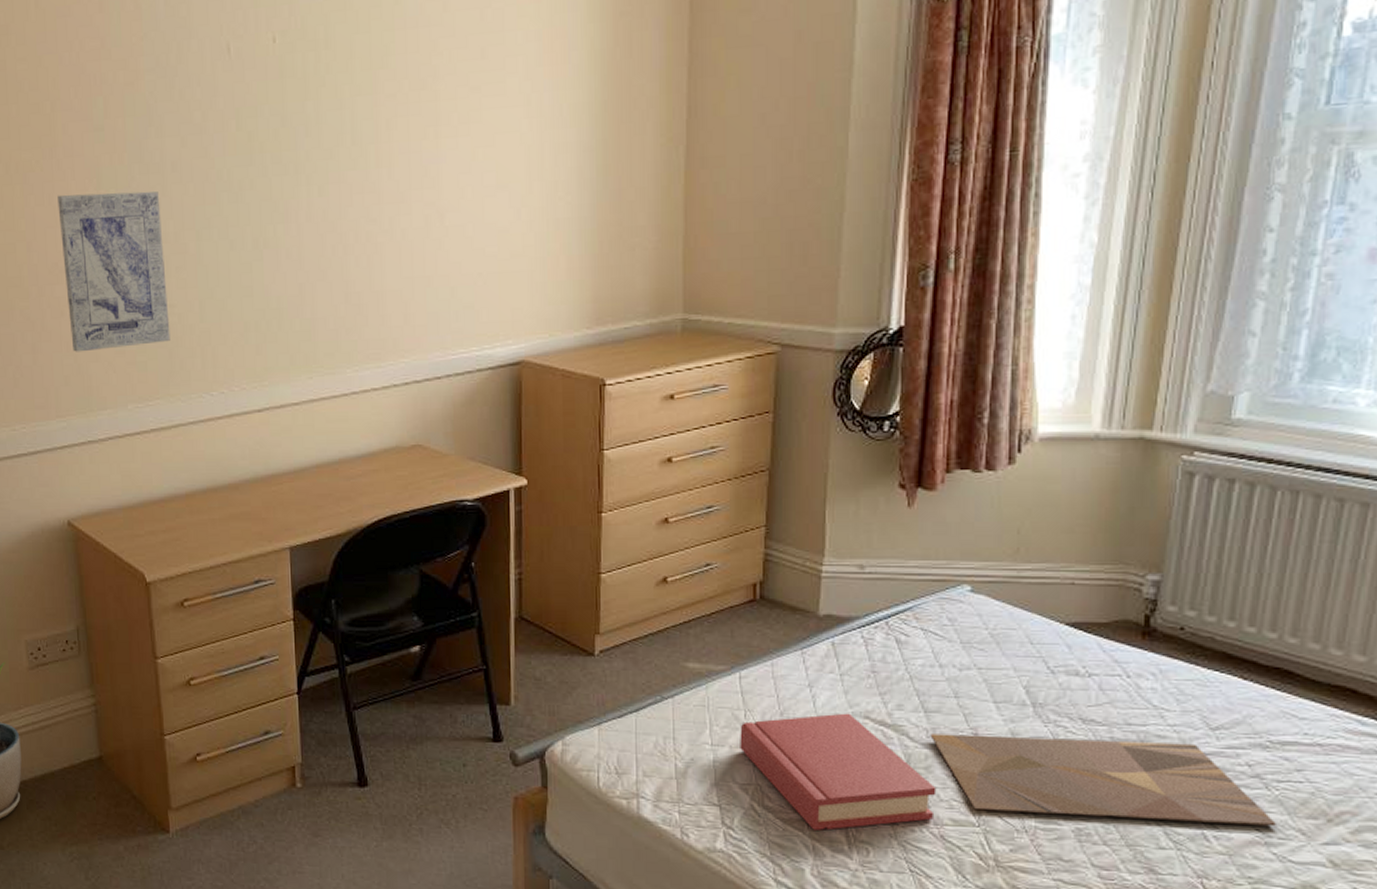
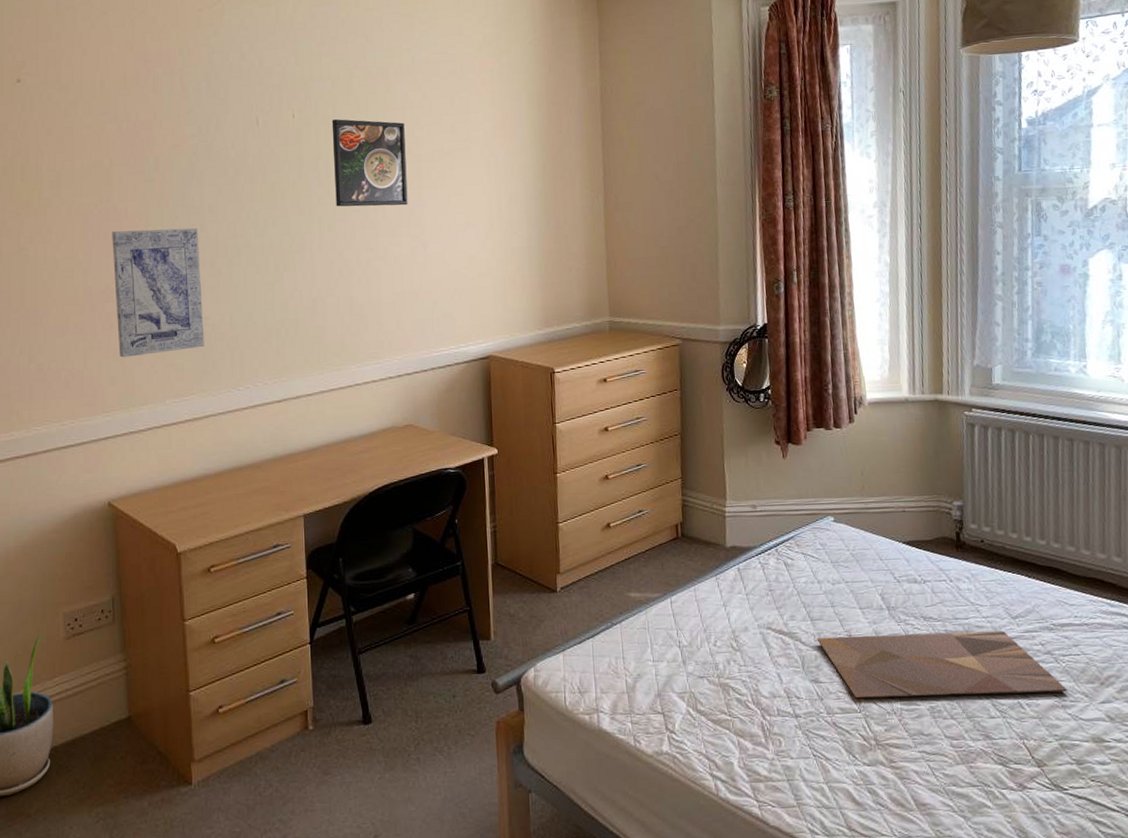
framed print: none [323,43,421,163] -> present [331,119,408,207]
hardback book: present [740,713,937,830] -> none [674,626,827,728]

